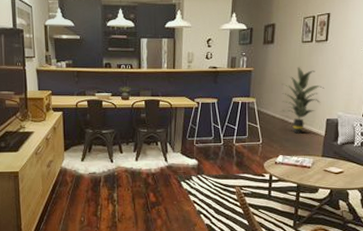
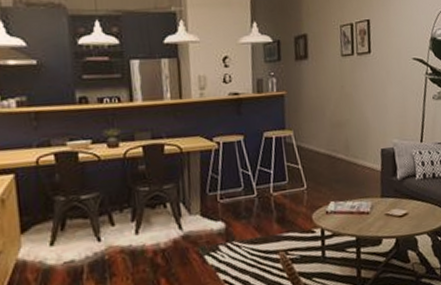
indoor plant: present [281,67,325,134] -> none [322,87,375,172]

